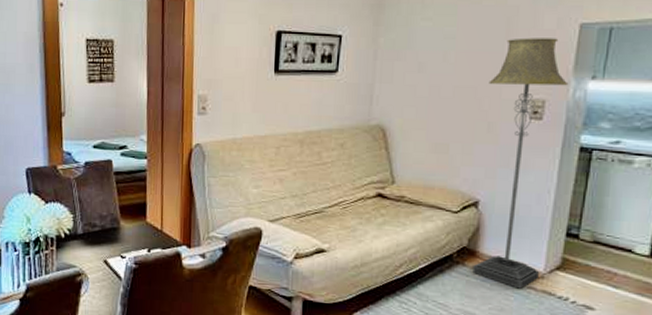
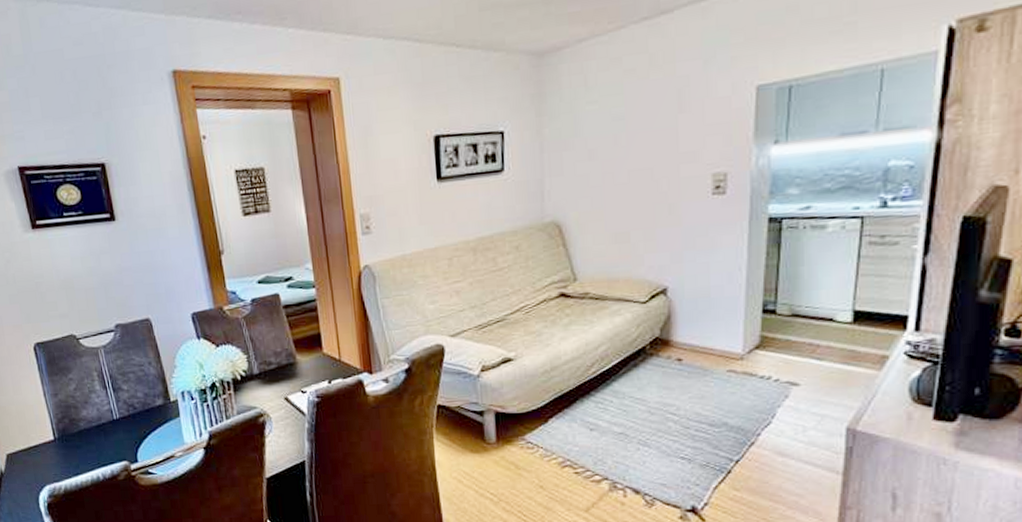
floor lamp: present [472,38,569,289] -> none [665,105,750,373]

